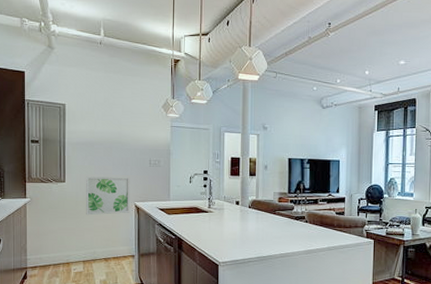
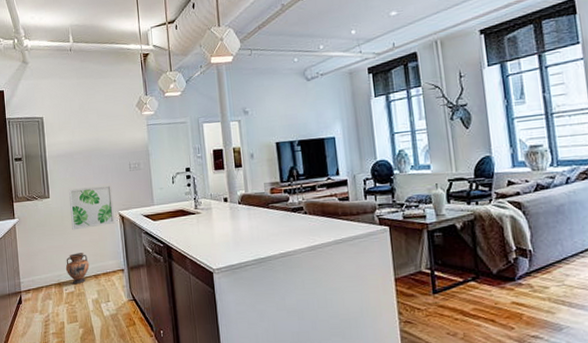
vase: none [75,237,100,265] -> present [65,253,90,285]

